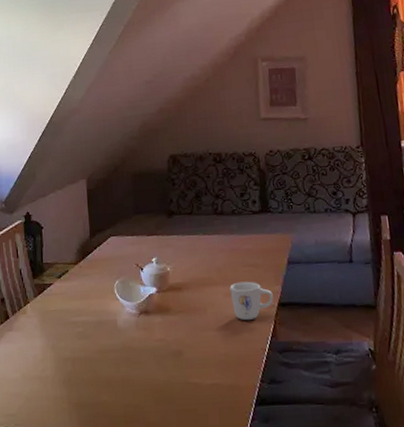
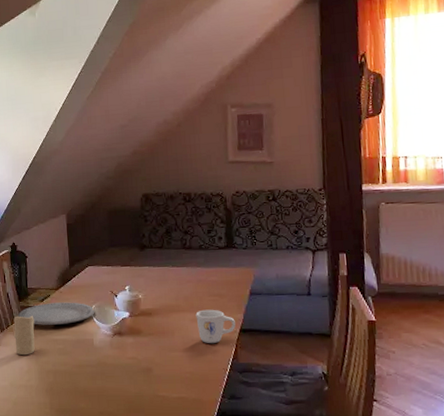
candle: none [27,294,51,342] -> present [13,315,35,356]
plate: none [31,277,119,306] -> present [17,302,95,325]

